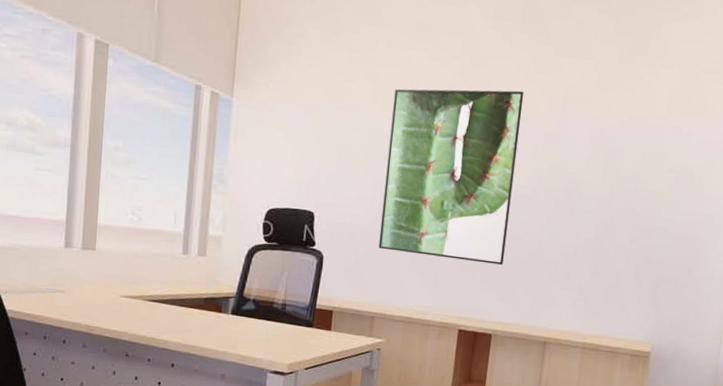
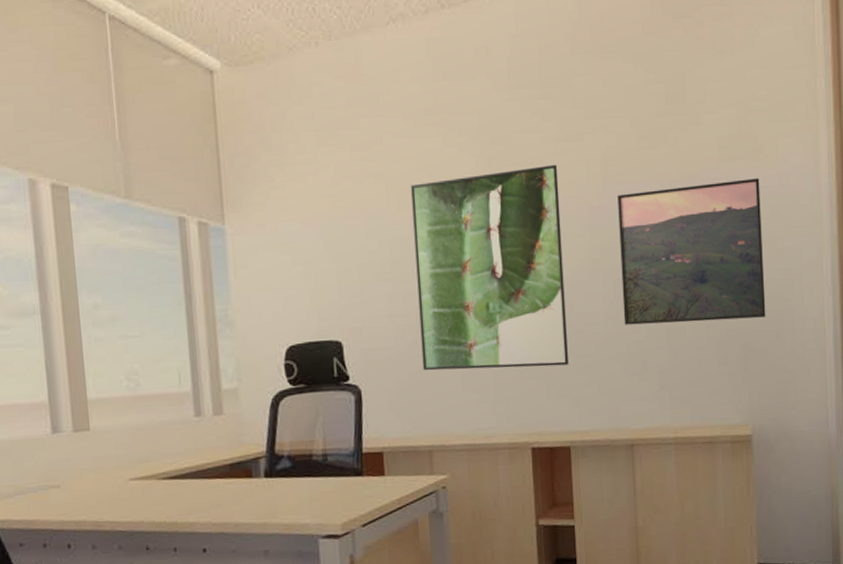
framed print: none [557,126,700,253] -> present [618,178,766,325]

